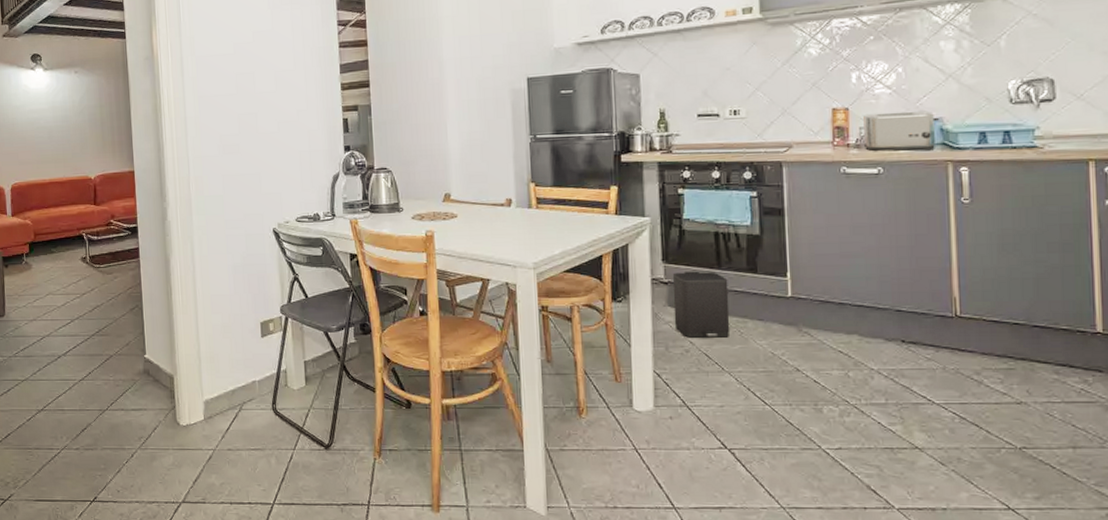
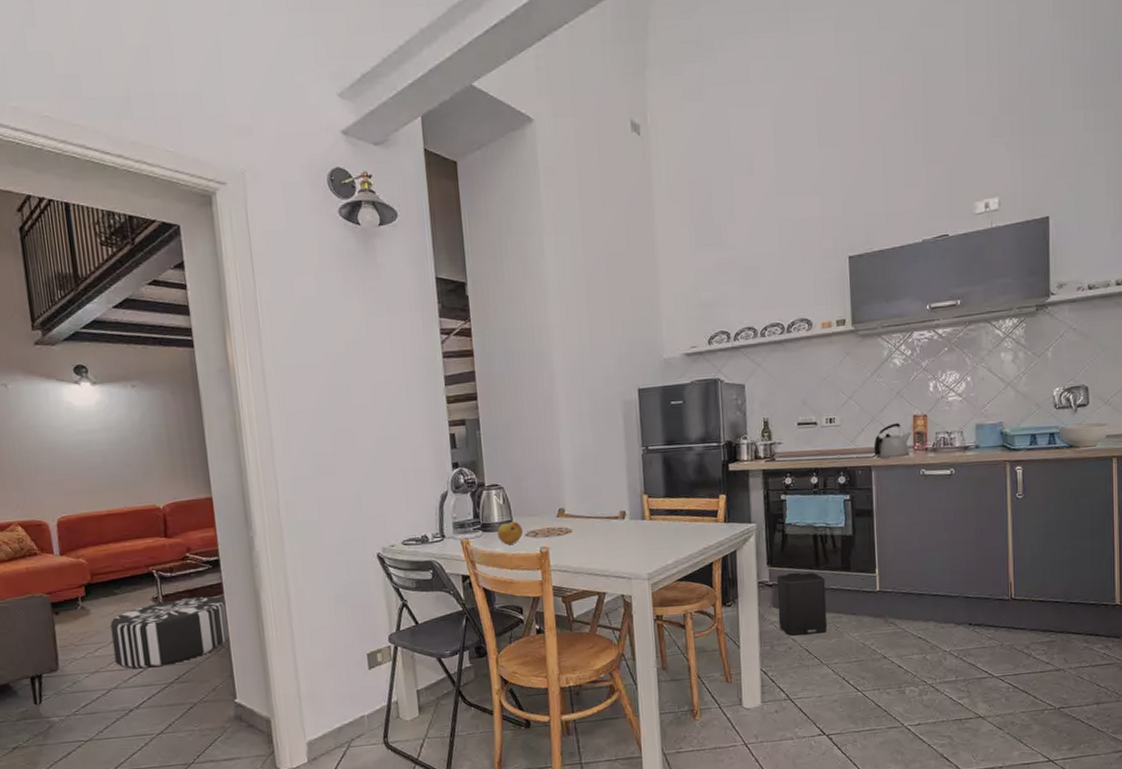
pouf: none [47,259,142,320] -> present [110,596,228,669]
fruit: none [384,204,410,226] -> present [497,521,524,545]
kettle: none [785,116,831,156] -> present [874,423,912,460]
toaster: present [863,110,939,152] -> none [939,416,1000,455]
bowl: none [1013,120,1083,149] -> present [1057,422,1109,448]

